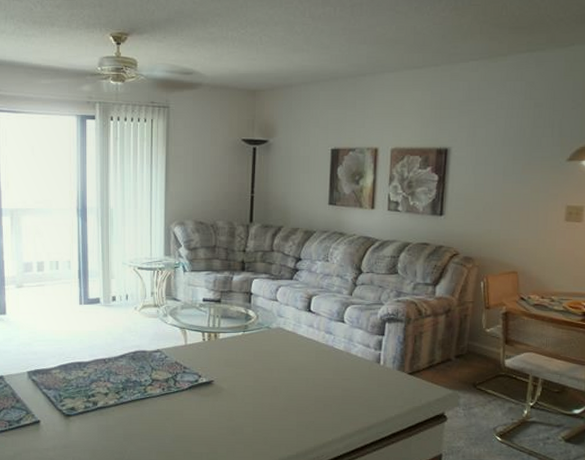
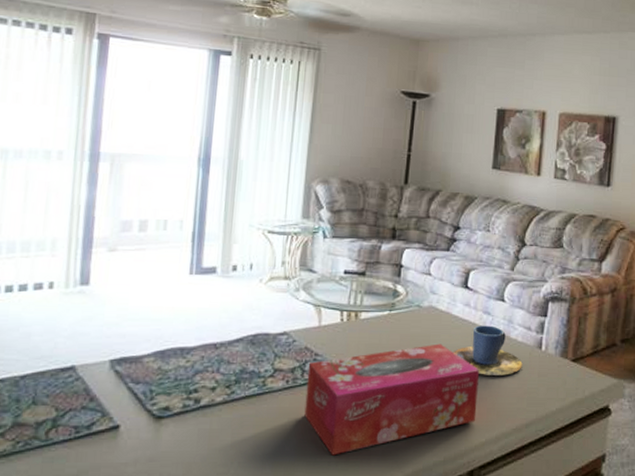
tissue box: none [179,359,324,448] -> present [304,343,479,456]
cup: none [300,343,363,386] -> present [452,325,523,376]

